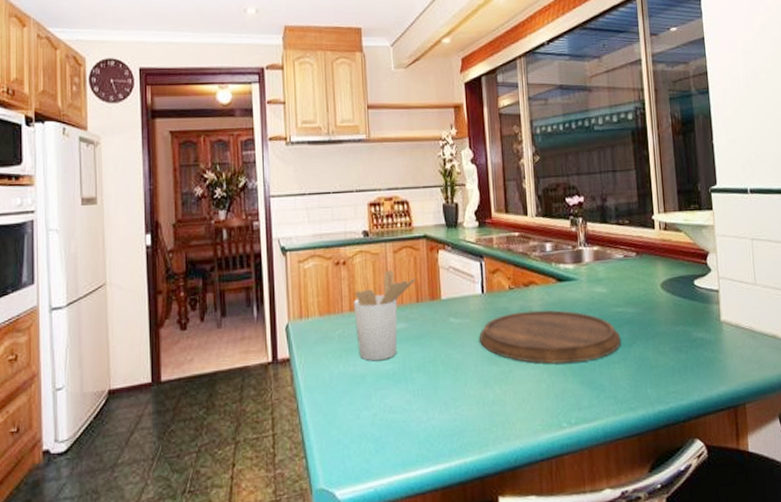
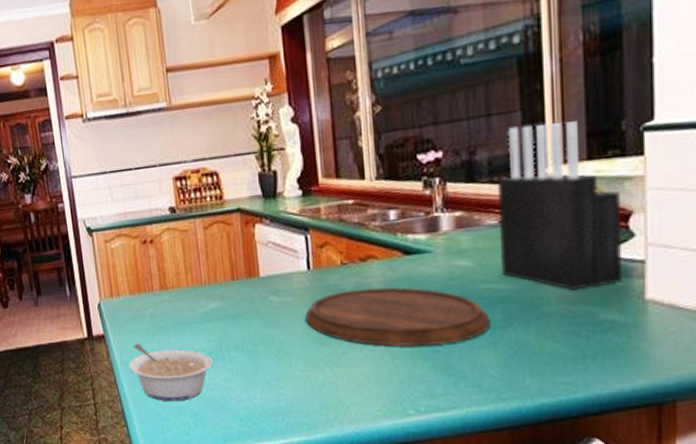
legume: none [313,366,396,428] -> present [128,343,213,402]
utensil holder: present [353,269,416,361] -> none [163,246,230,340]
knife block: none [622,181,706,313] -> present [498,121,622,290]

